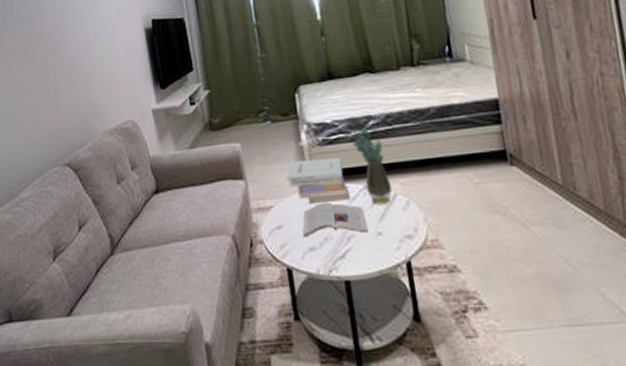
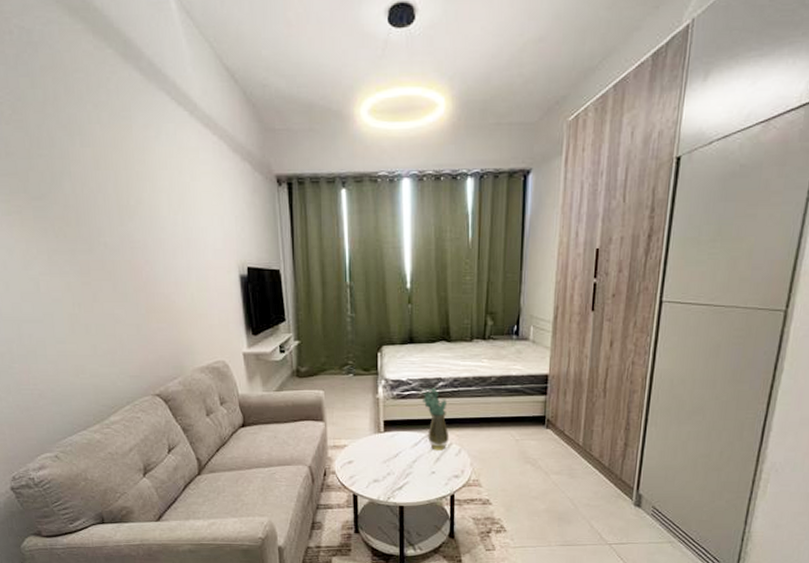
books: present [286,157,350,205] -> none [361,410,413,446]
magazine: present [302,202,369,238] -> none [370,445,425,472]

